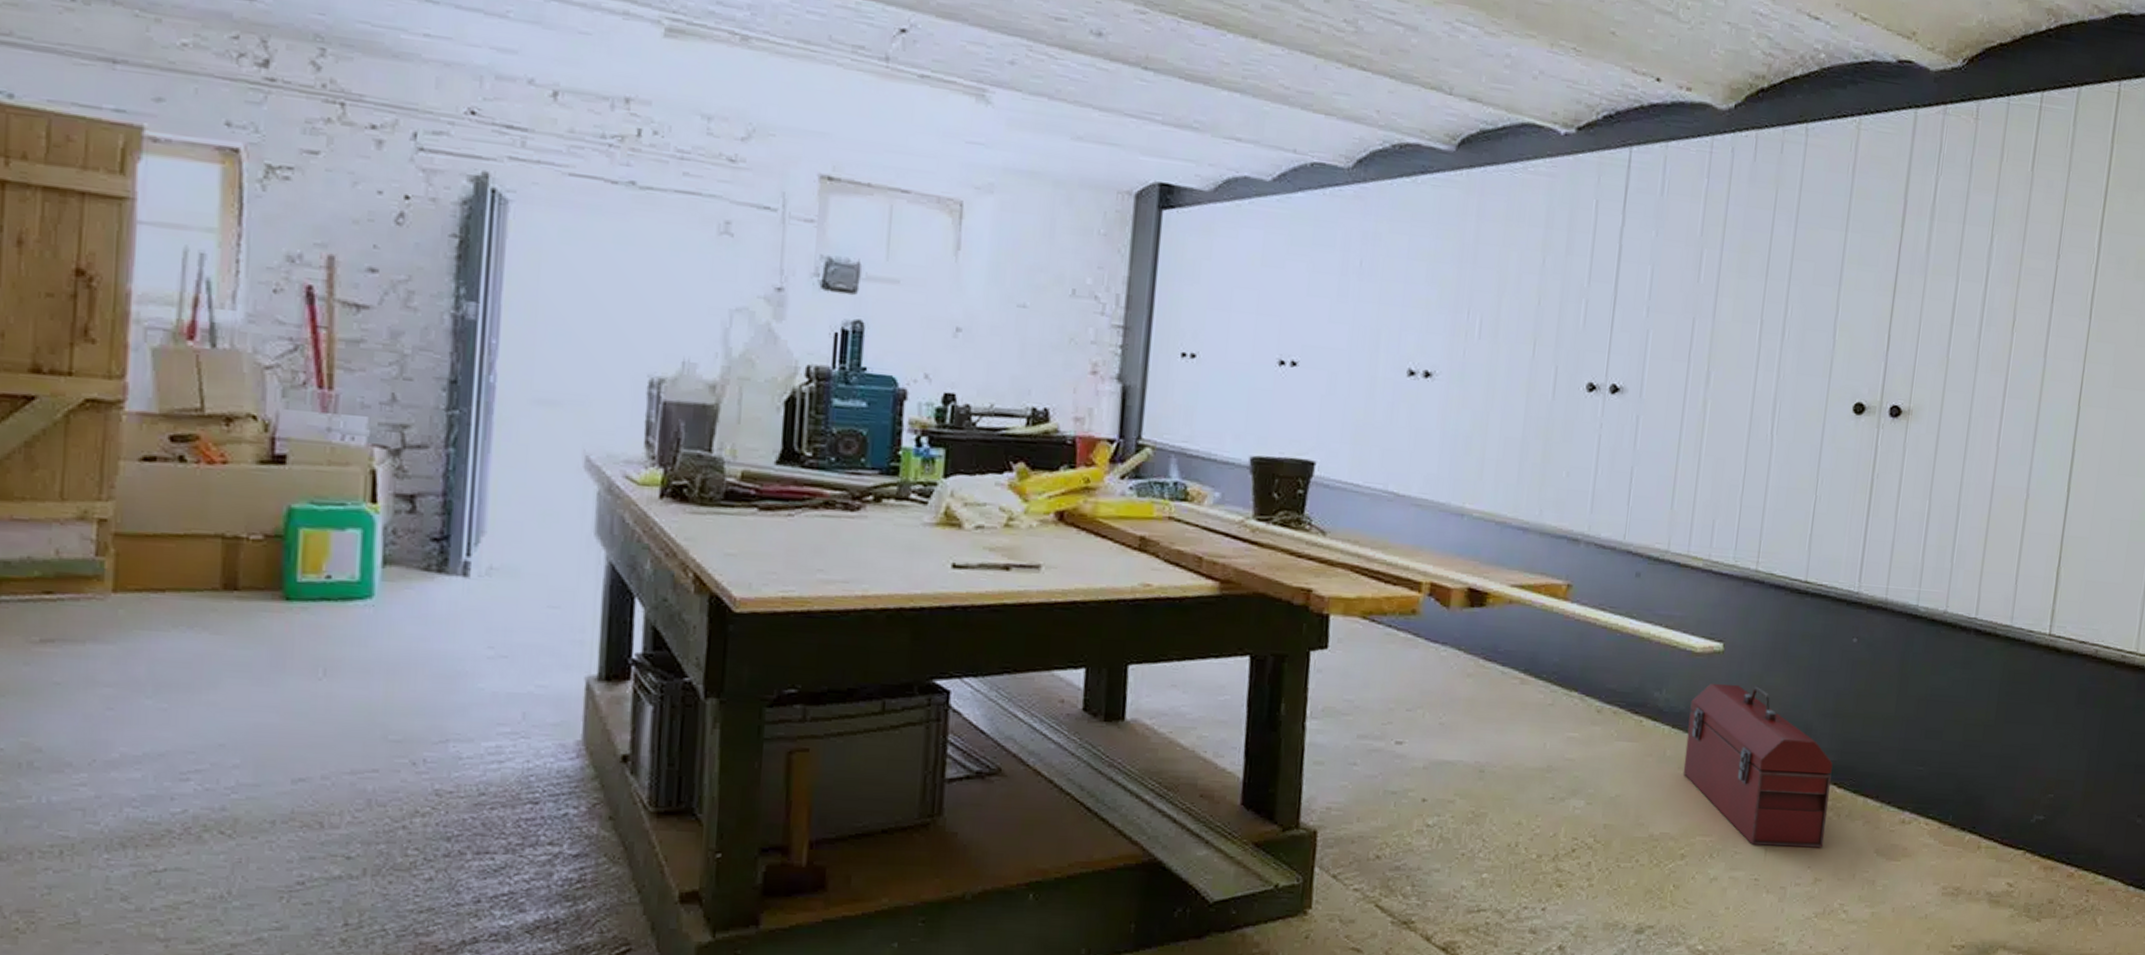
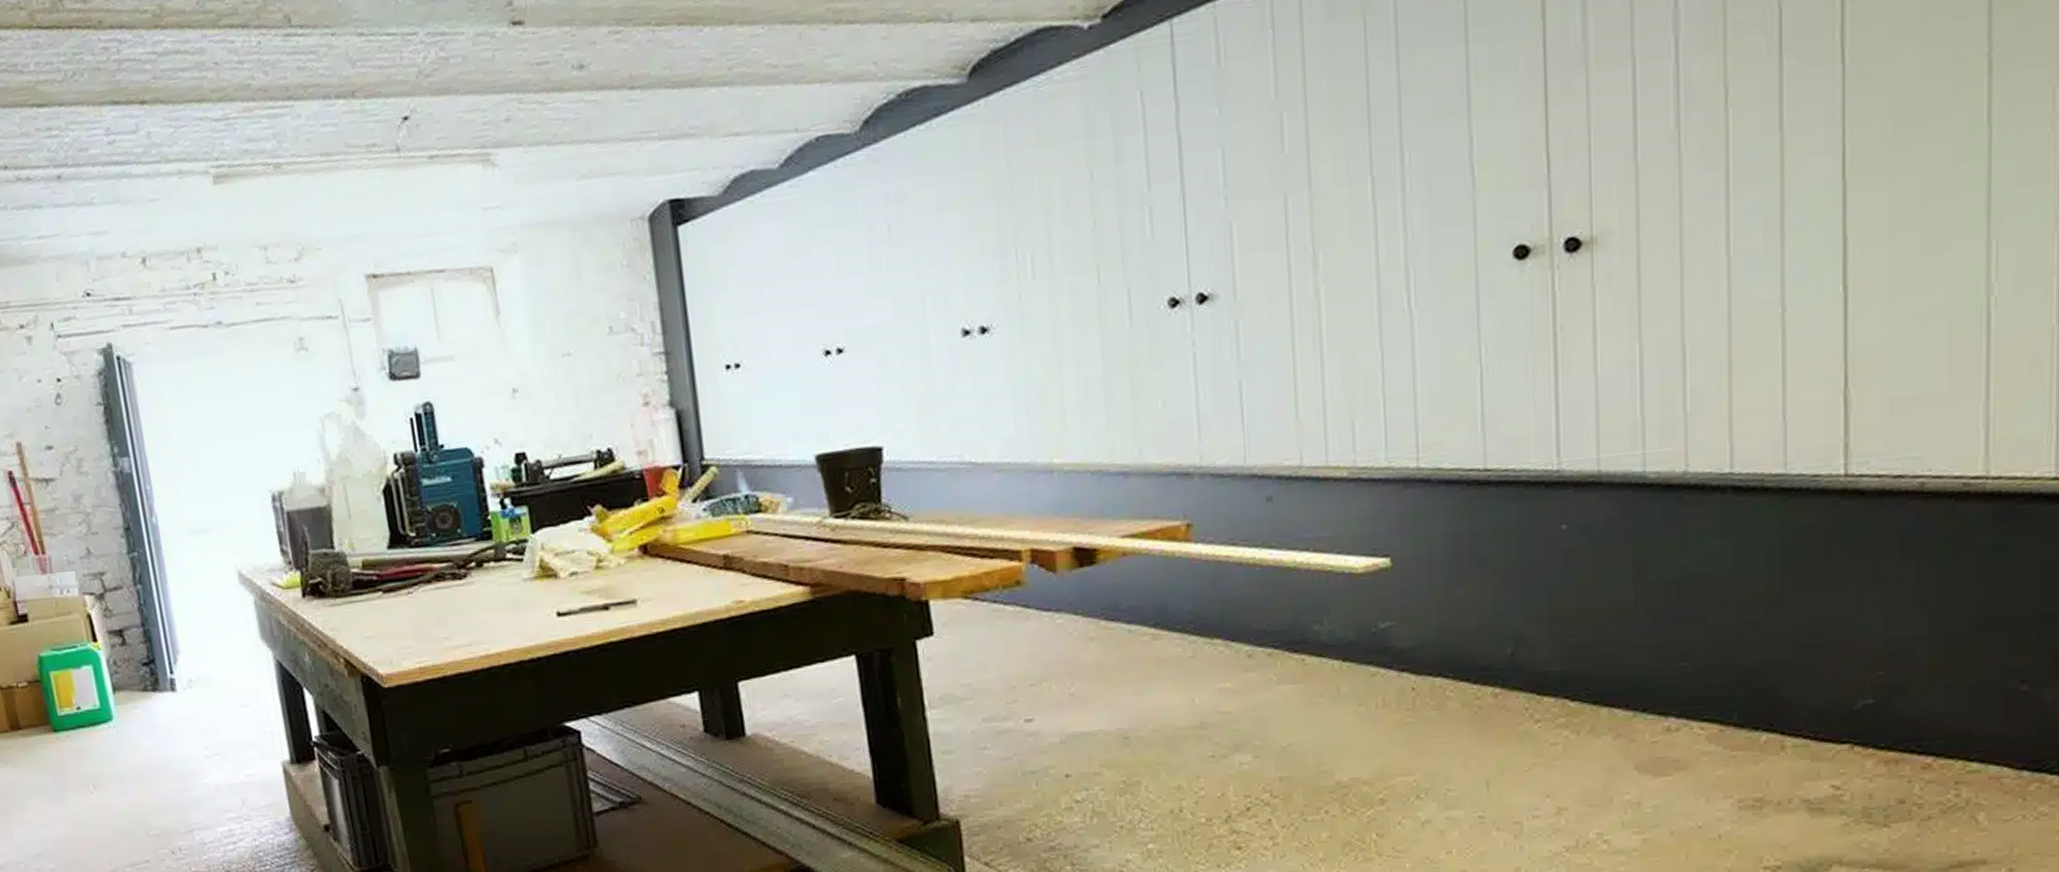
toolbox: present [1683,683,1833,848] -> none [1361,599,1563,779]

